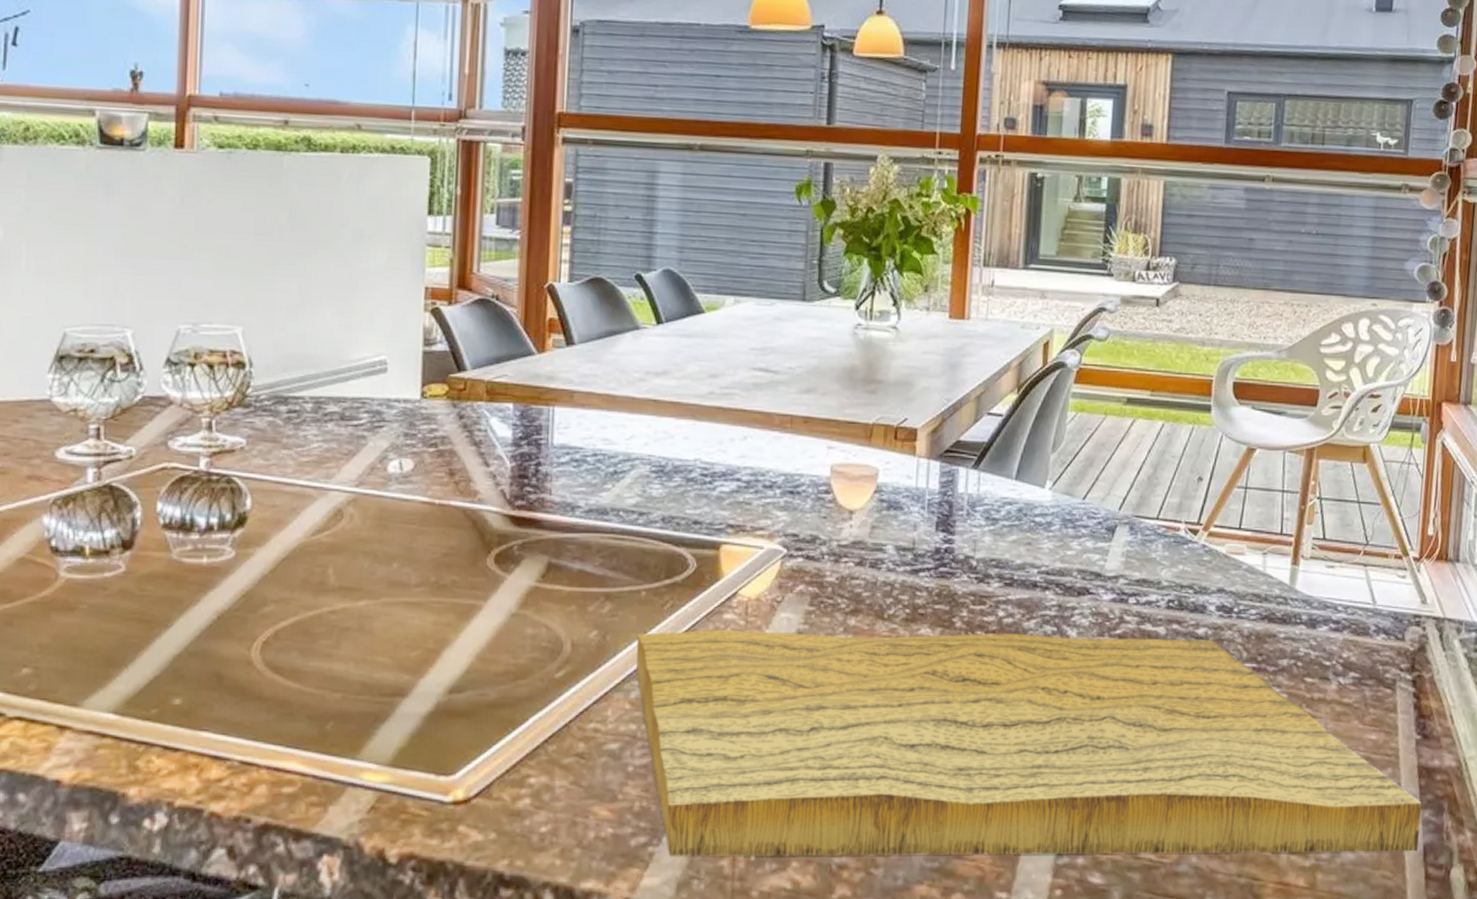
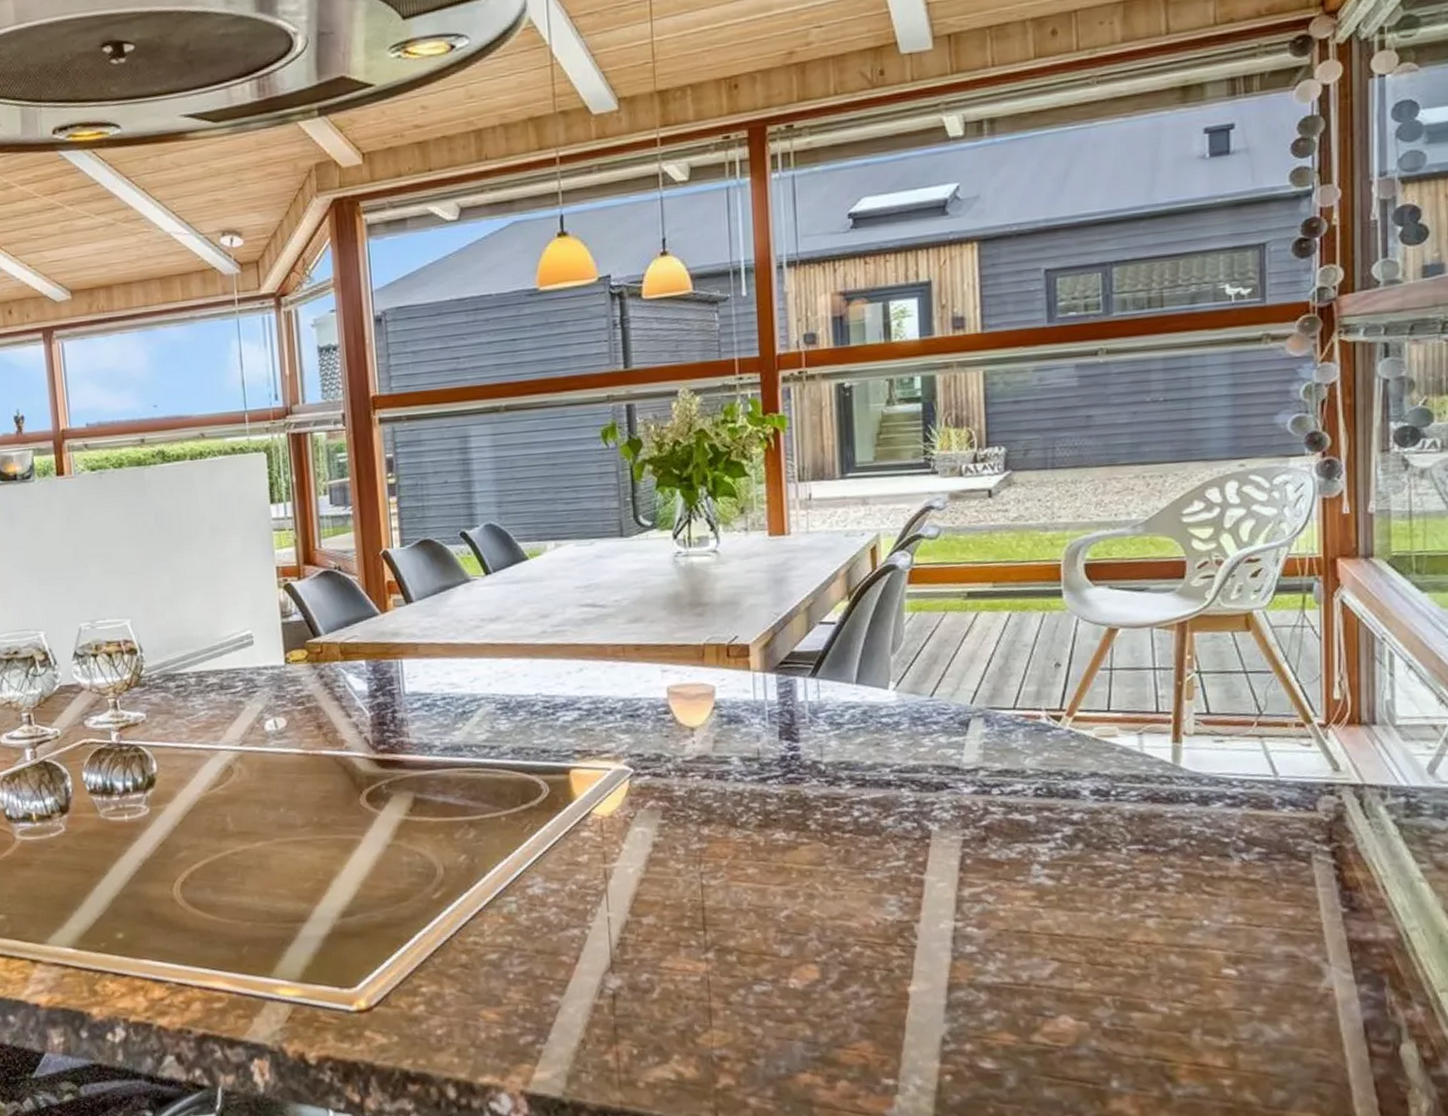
cutting board: present [636,629,1422,857] -> none [502,825,1357,1053]

